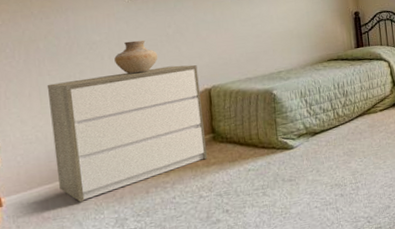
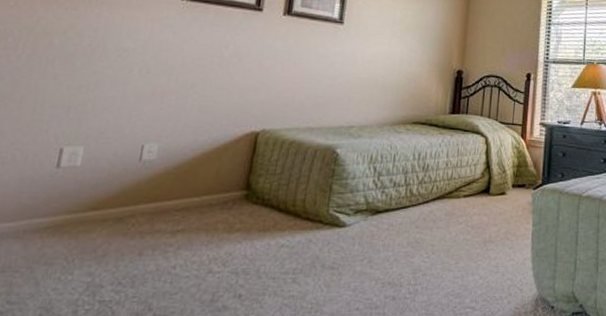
dresser: present [47,65,208,203] -> none [23,91,249,254]
vase: present [114,40,158,74] -> none [145,55,203,98]

